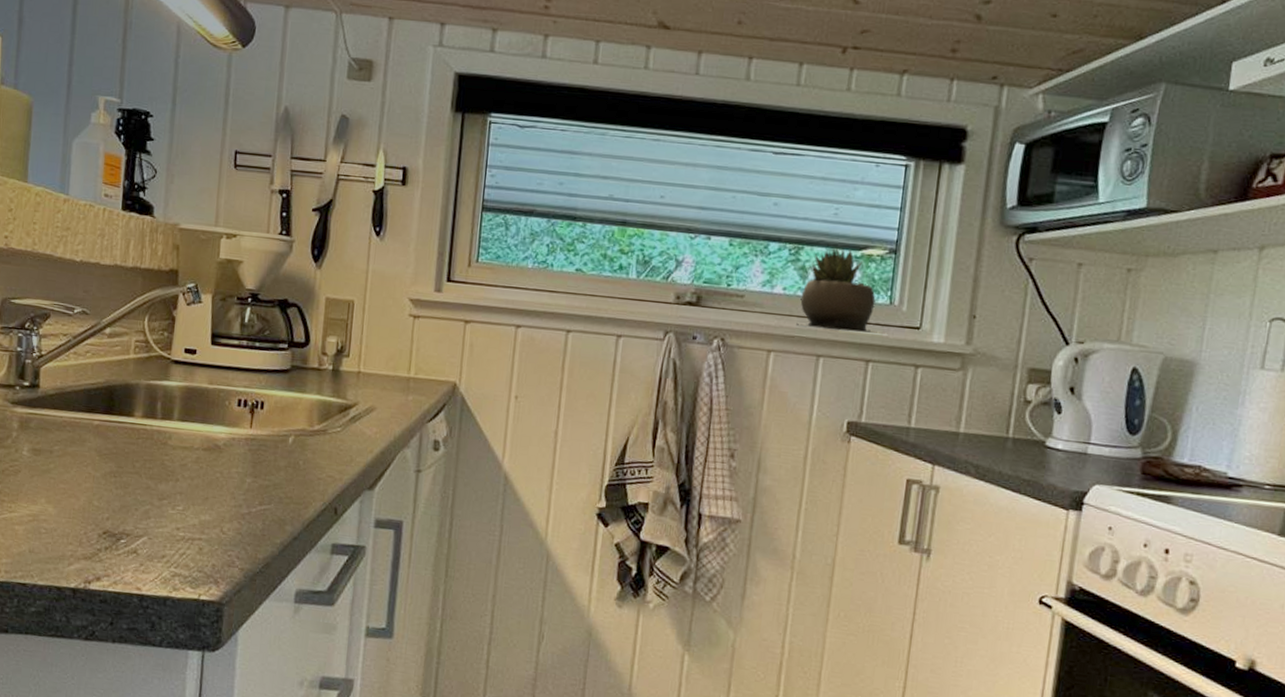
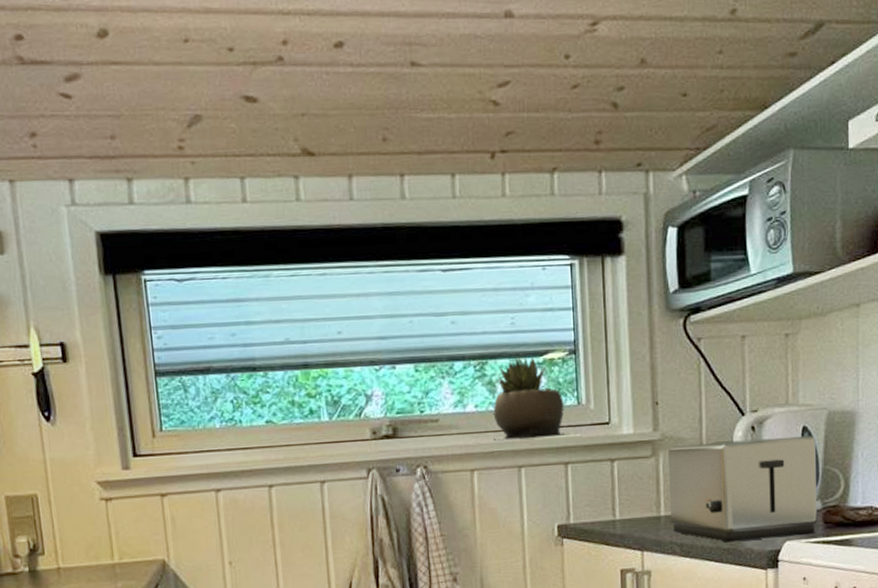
toaster: none [970,363,1145,482] -> present [668,435,818,543]

